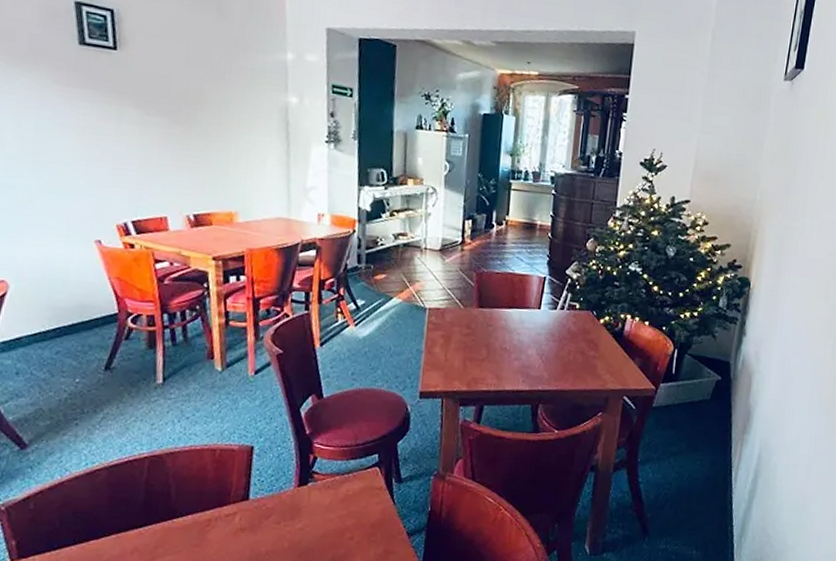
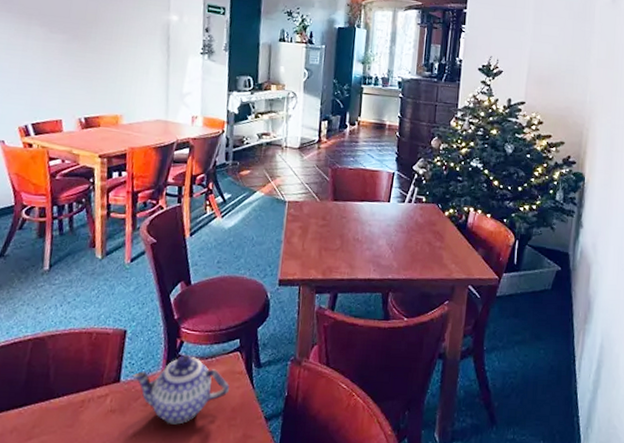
teapot: none [261,470,368,542] -> present [131,354,229,425]

